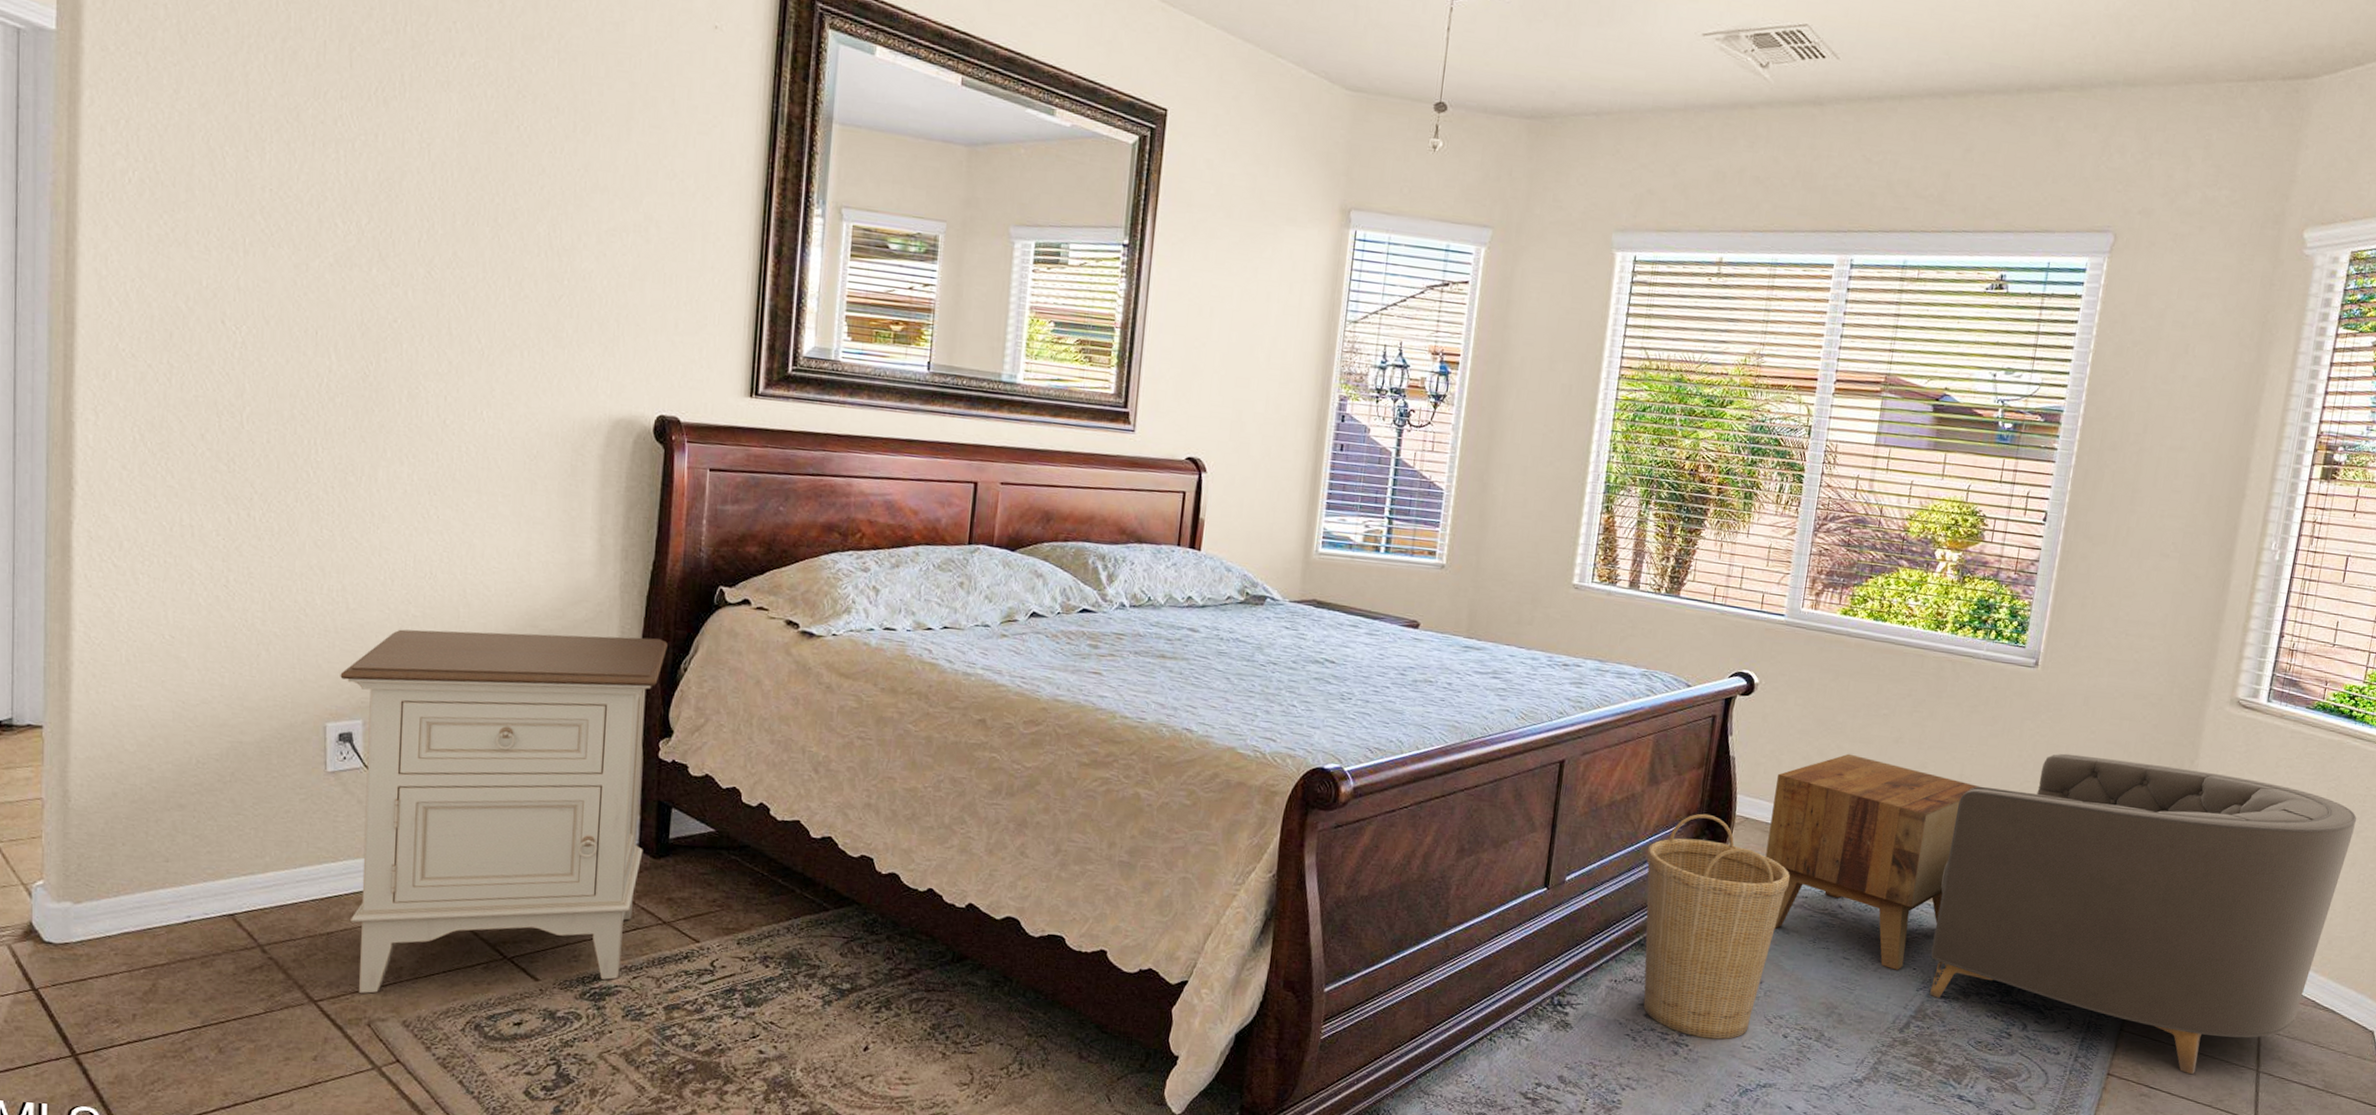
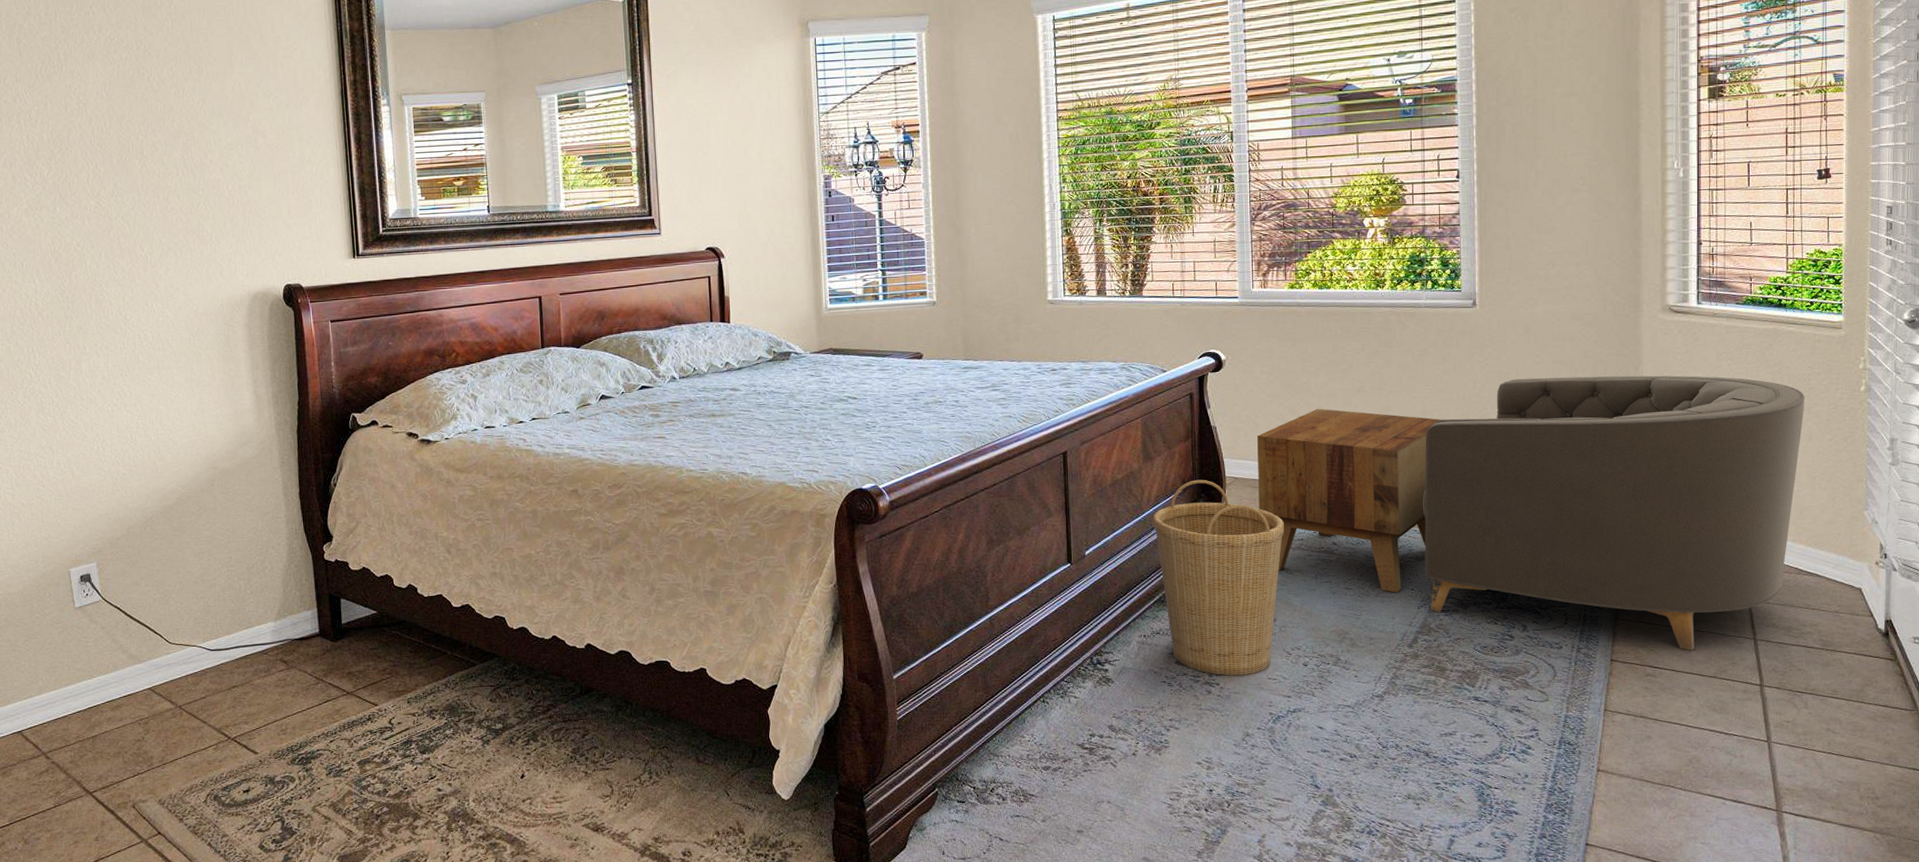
nightstand: present [340,629,668,994] -> none [75,463,324,783]

